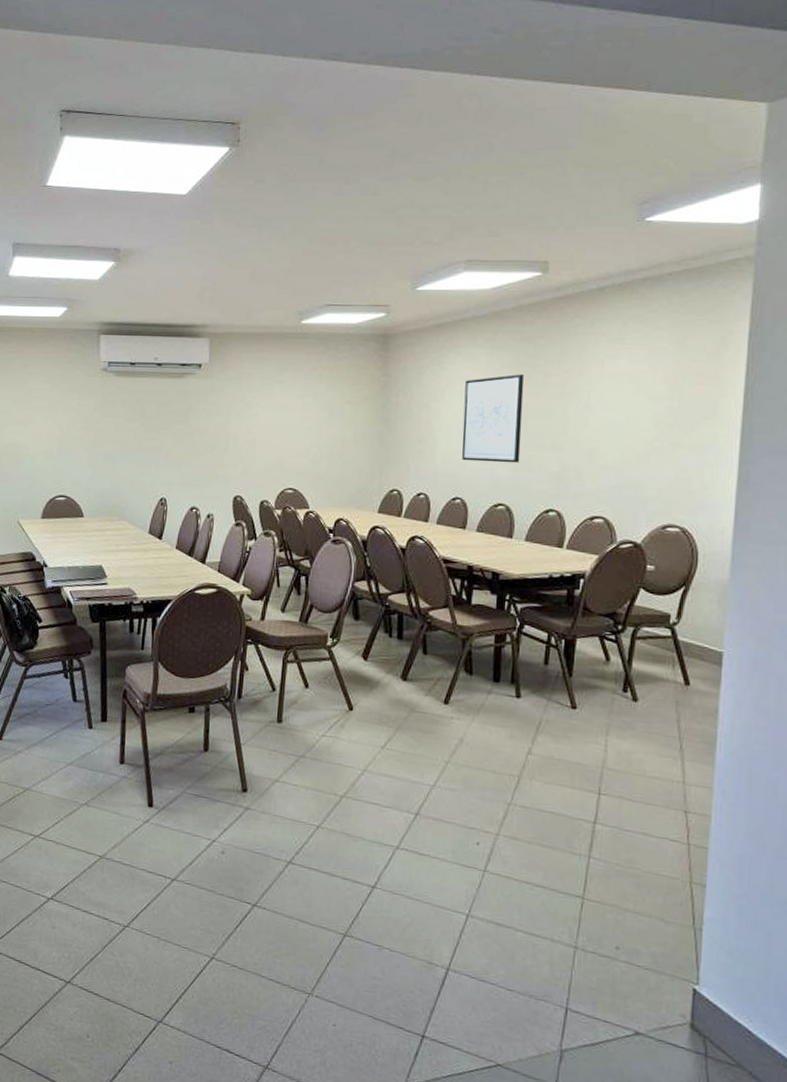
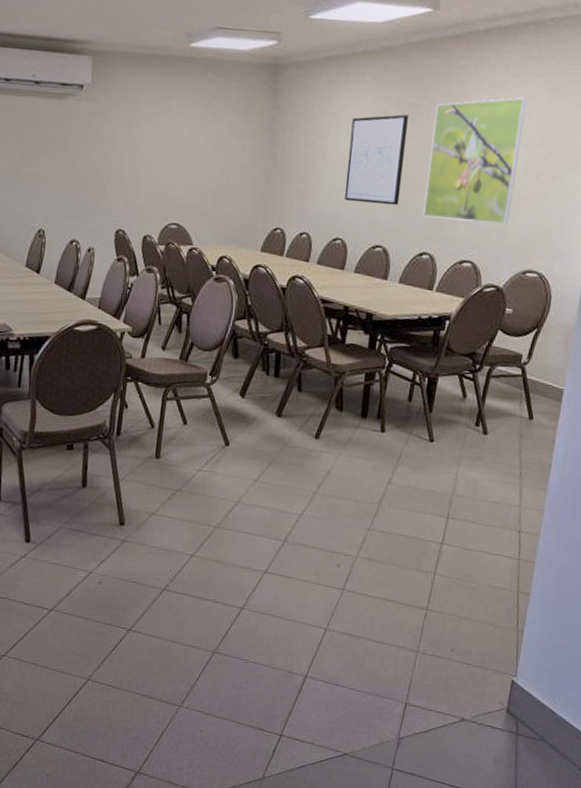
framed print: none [546,351,651,478] -> present [423,97,527,225]

